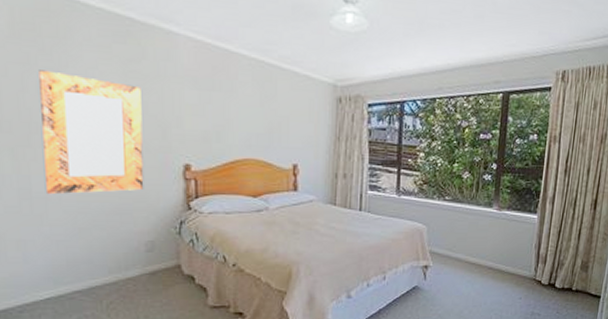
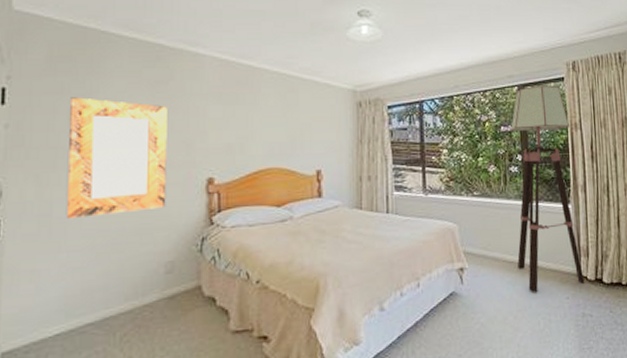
floor lamp: none [479,93,550,291] -> present [511,85,585,292]

